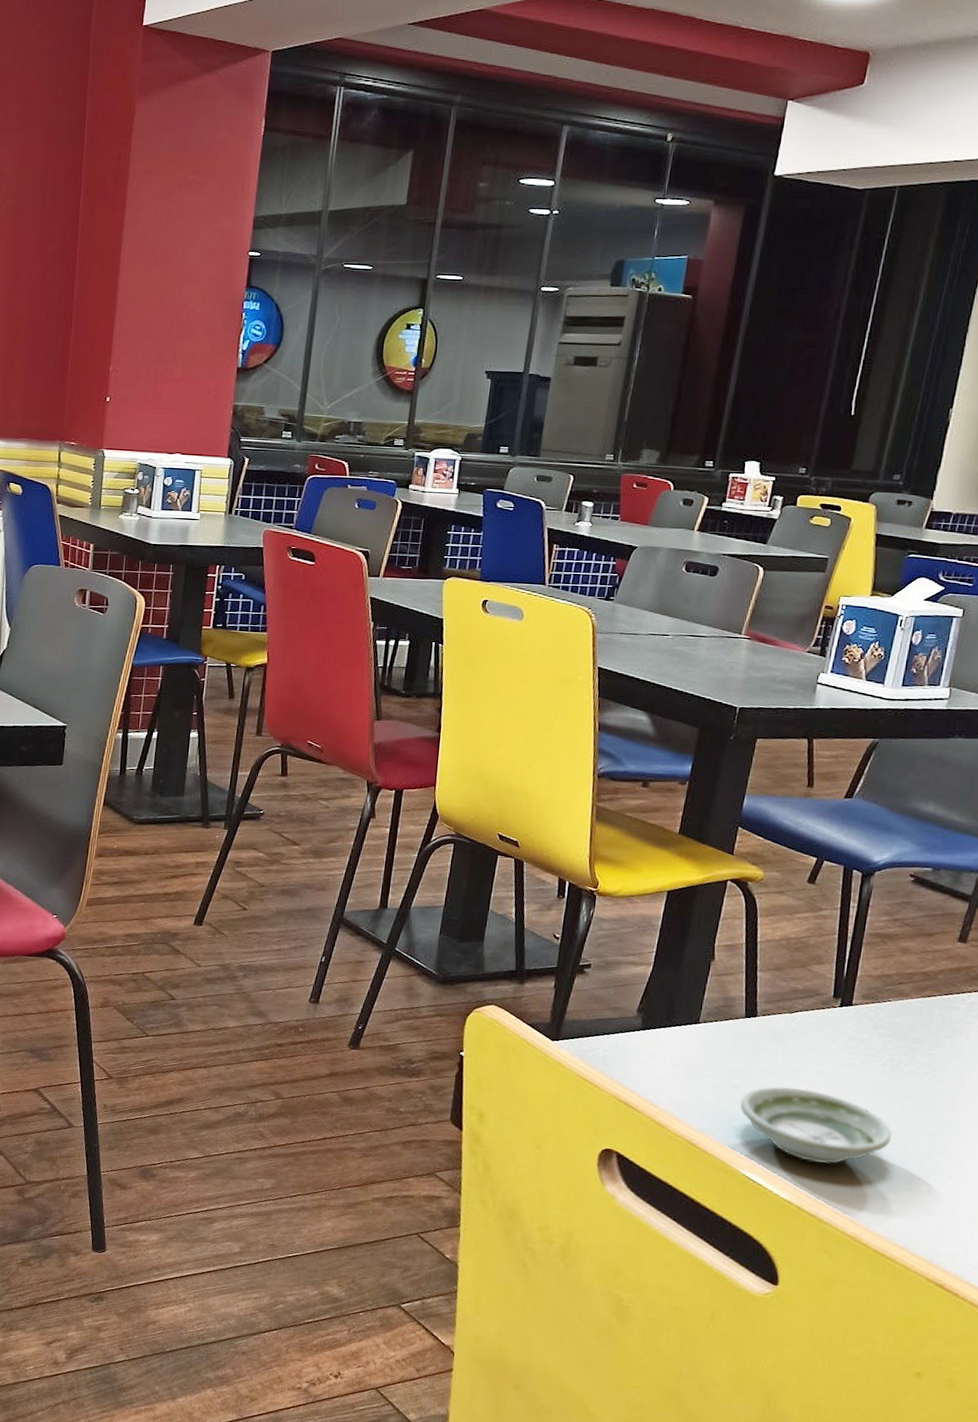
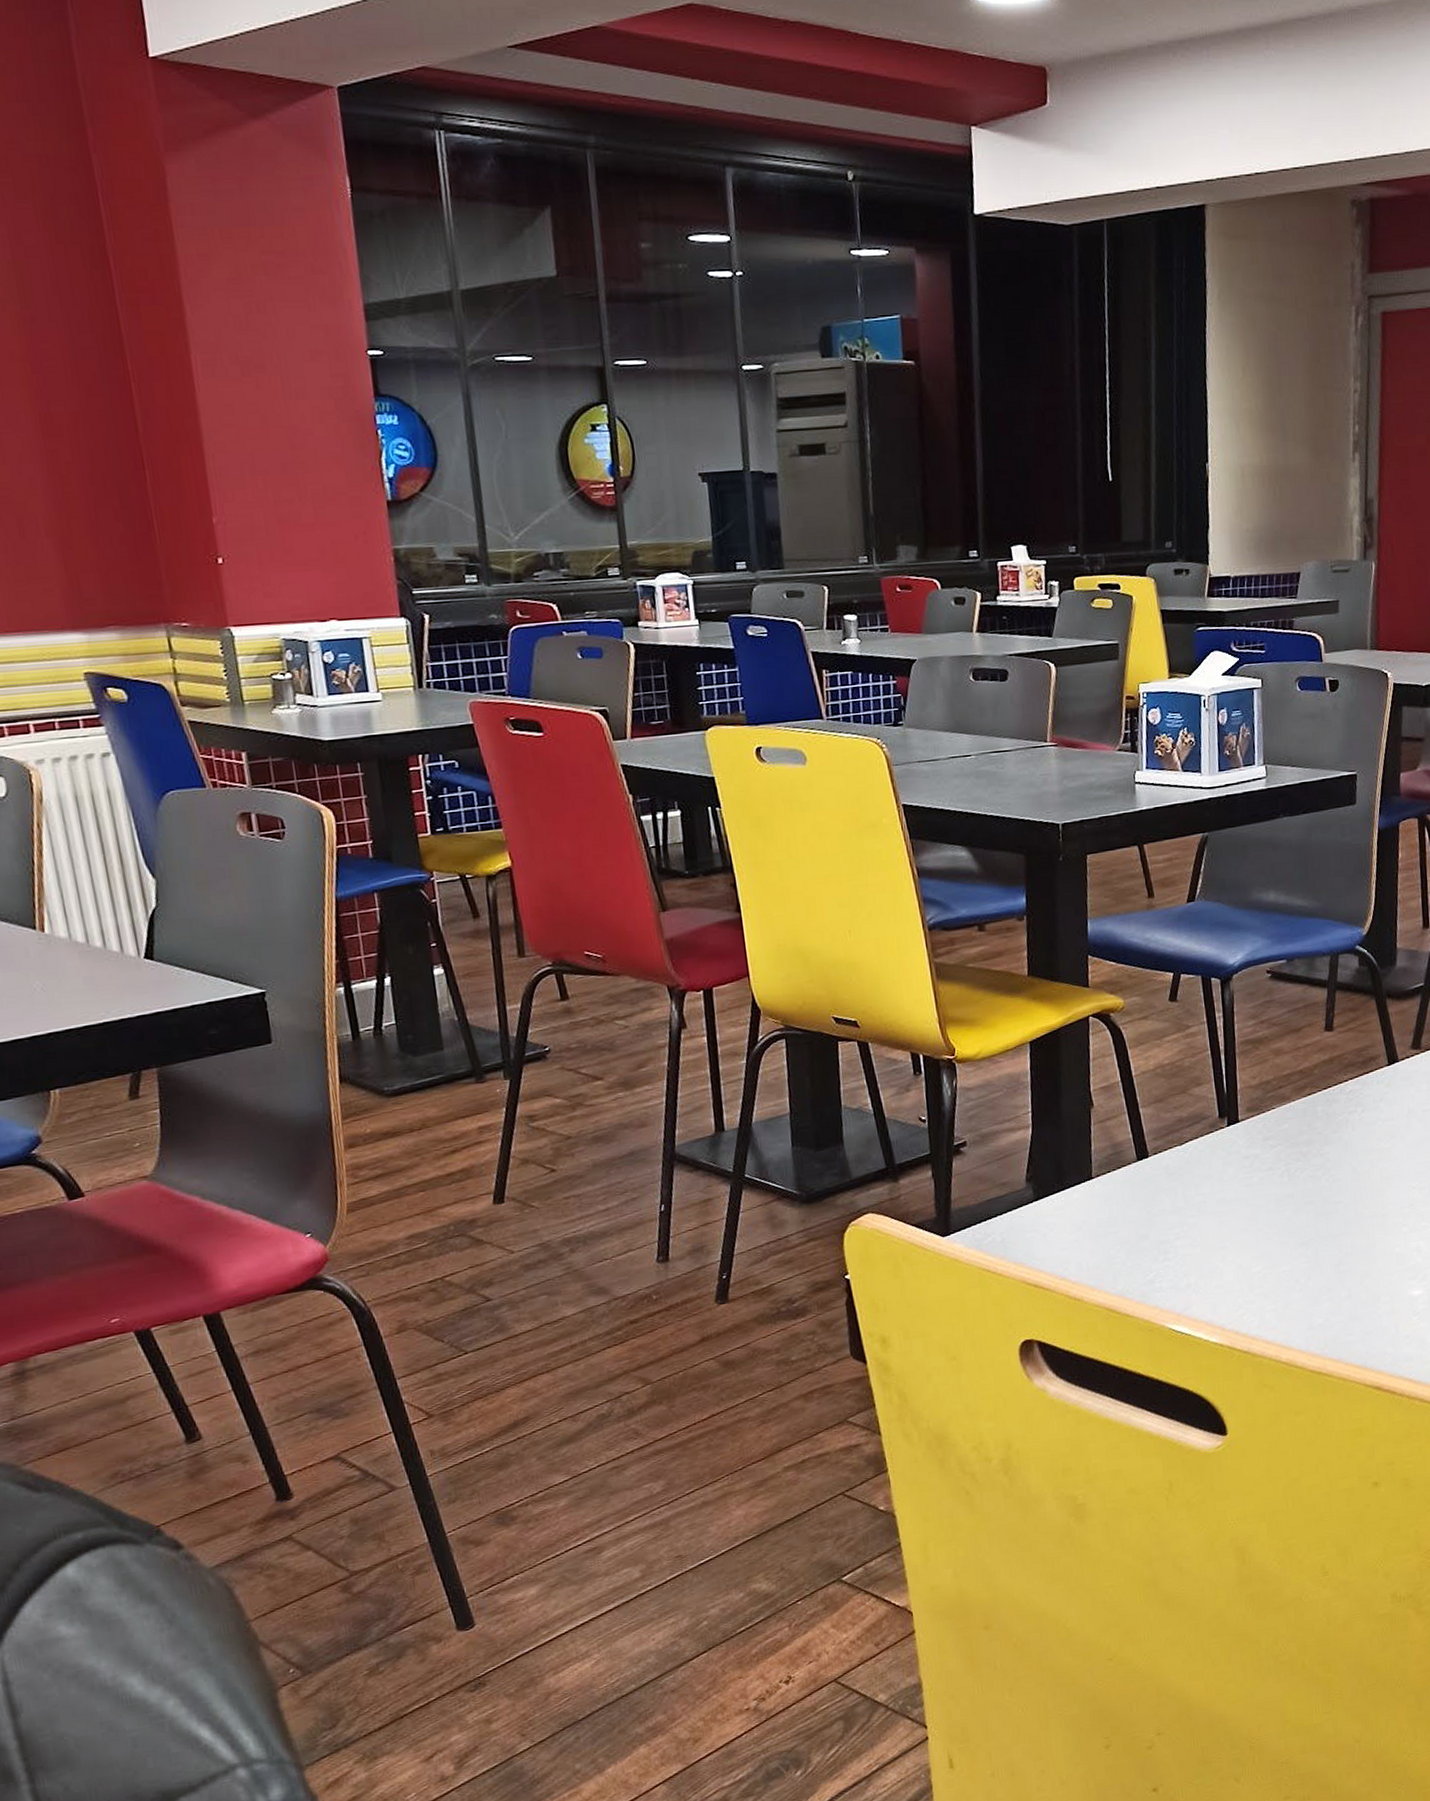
saucer: present [740,1086,892,1164] -> none [1151,1220,1304,1297]

